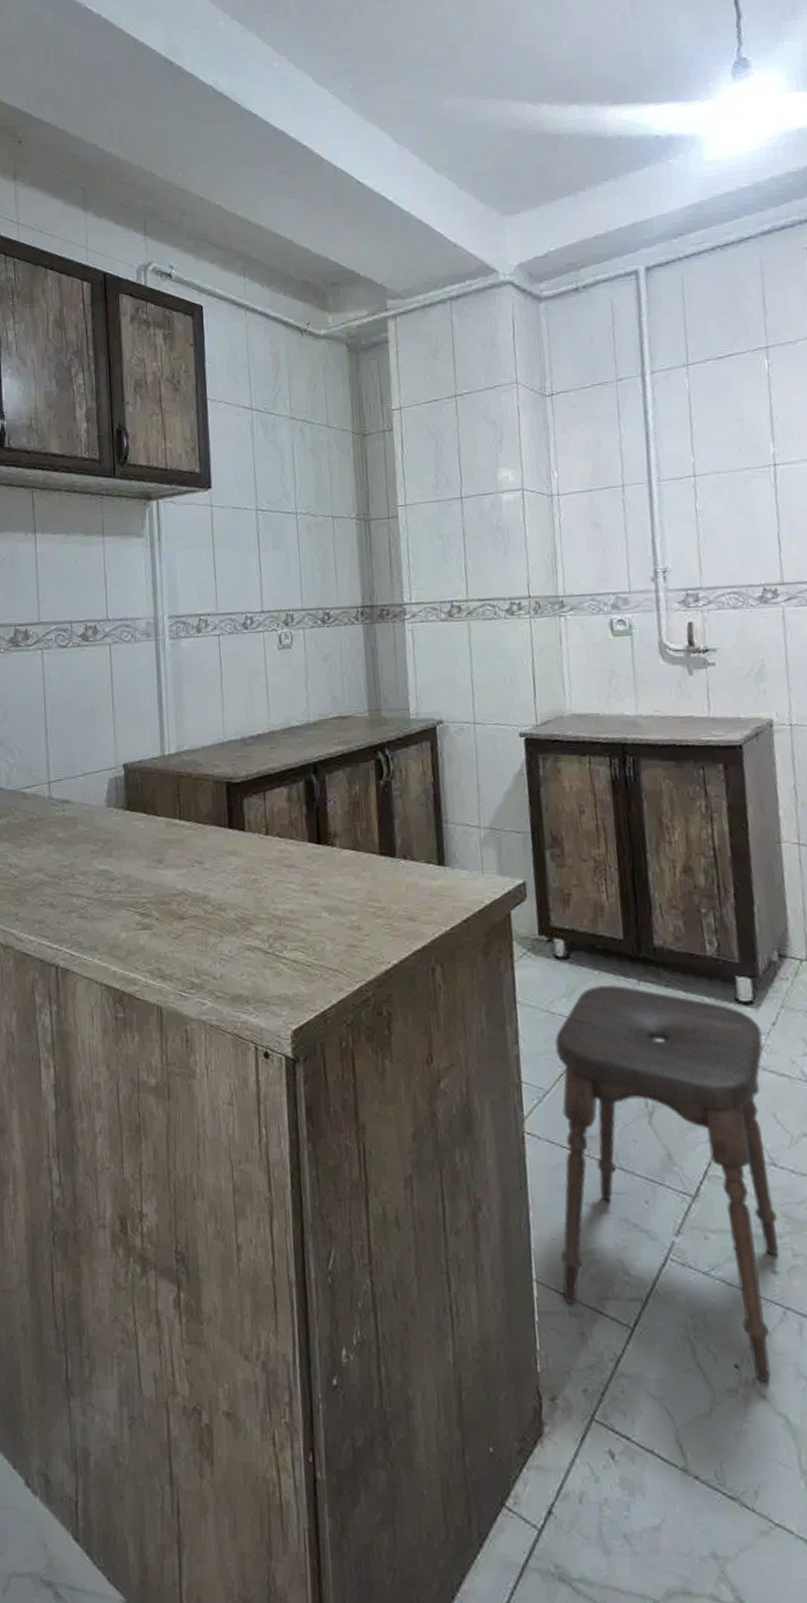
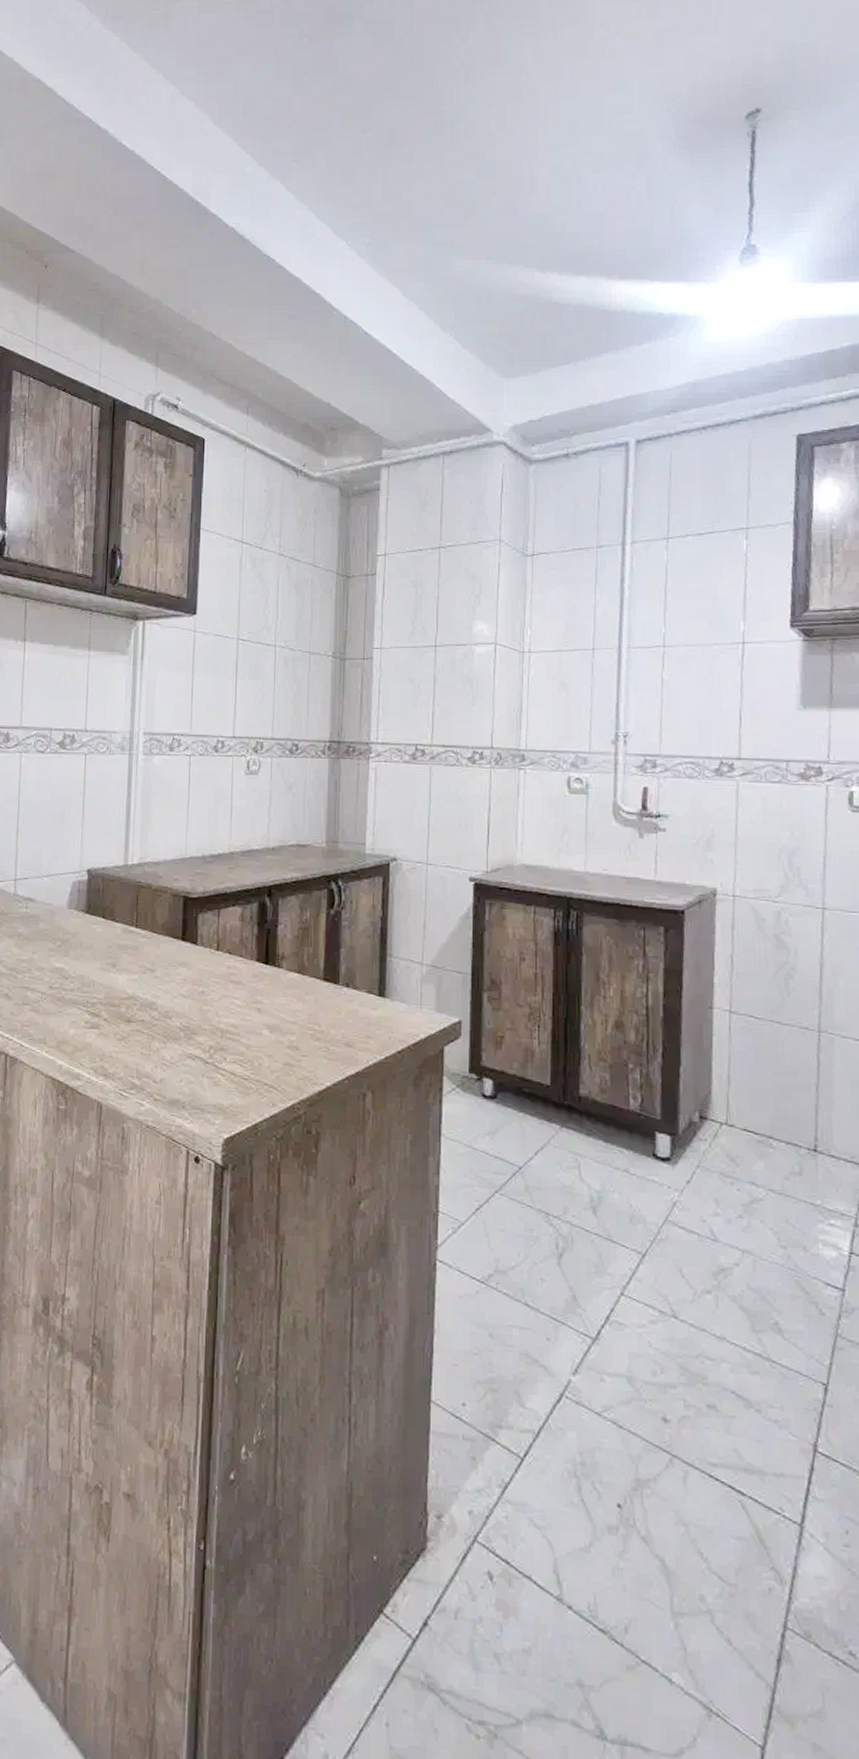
stool: present [554,985,780,1382] -> none [458,1127,677,1525]

